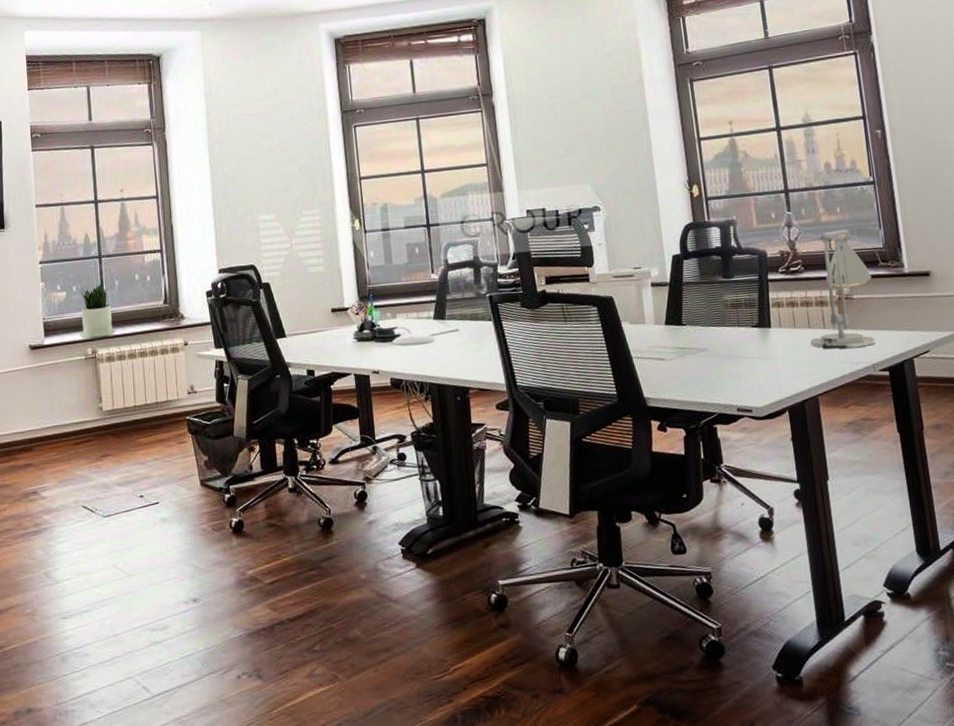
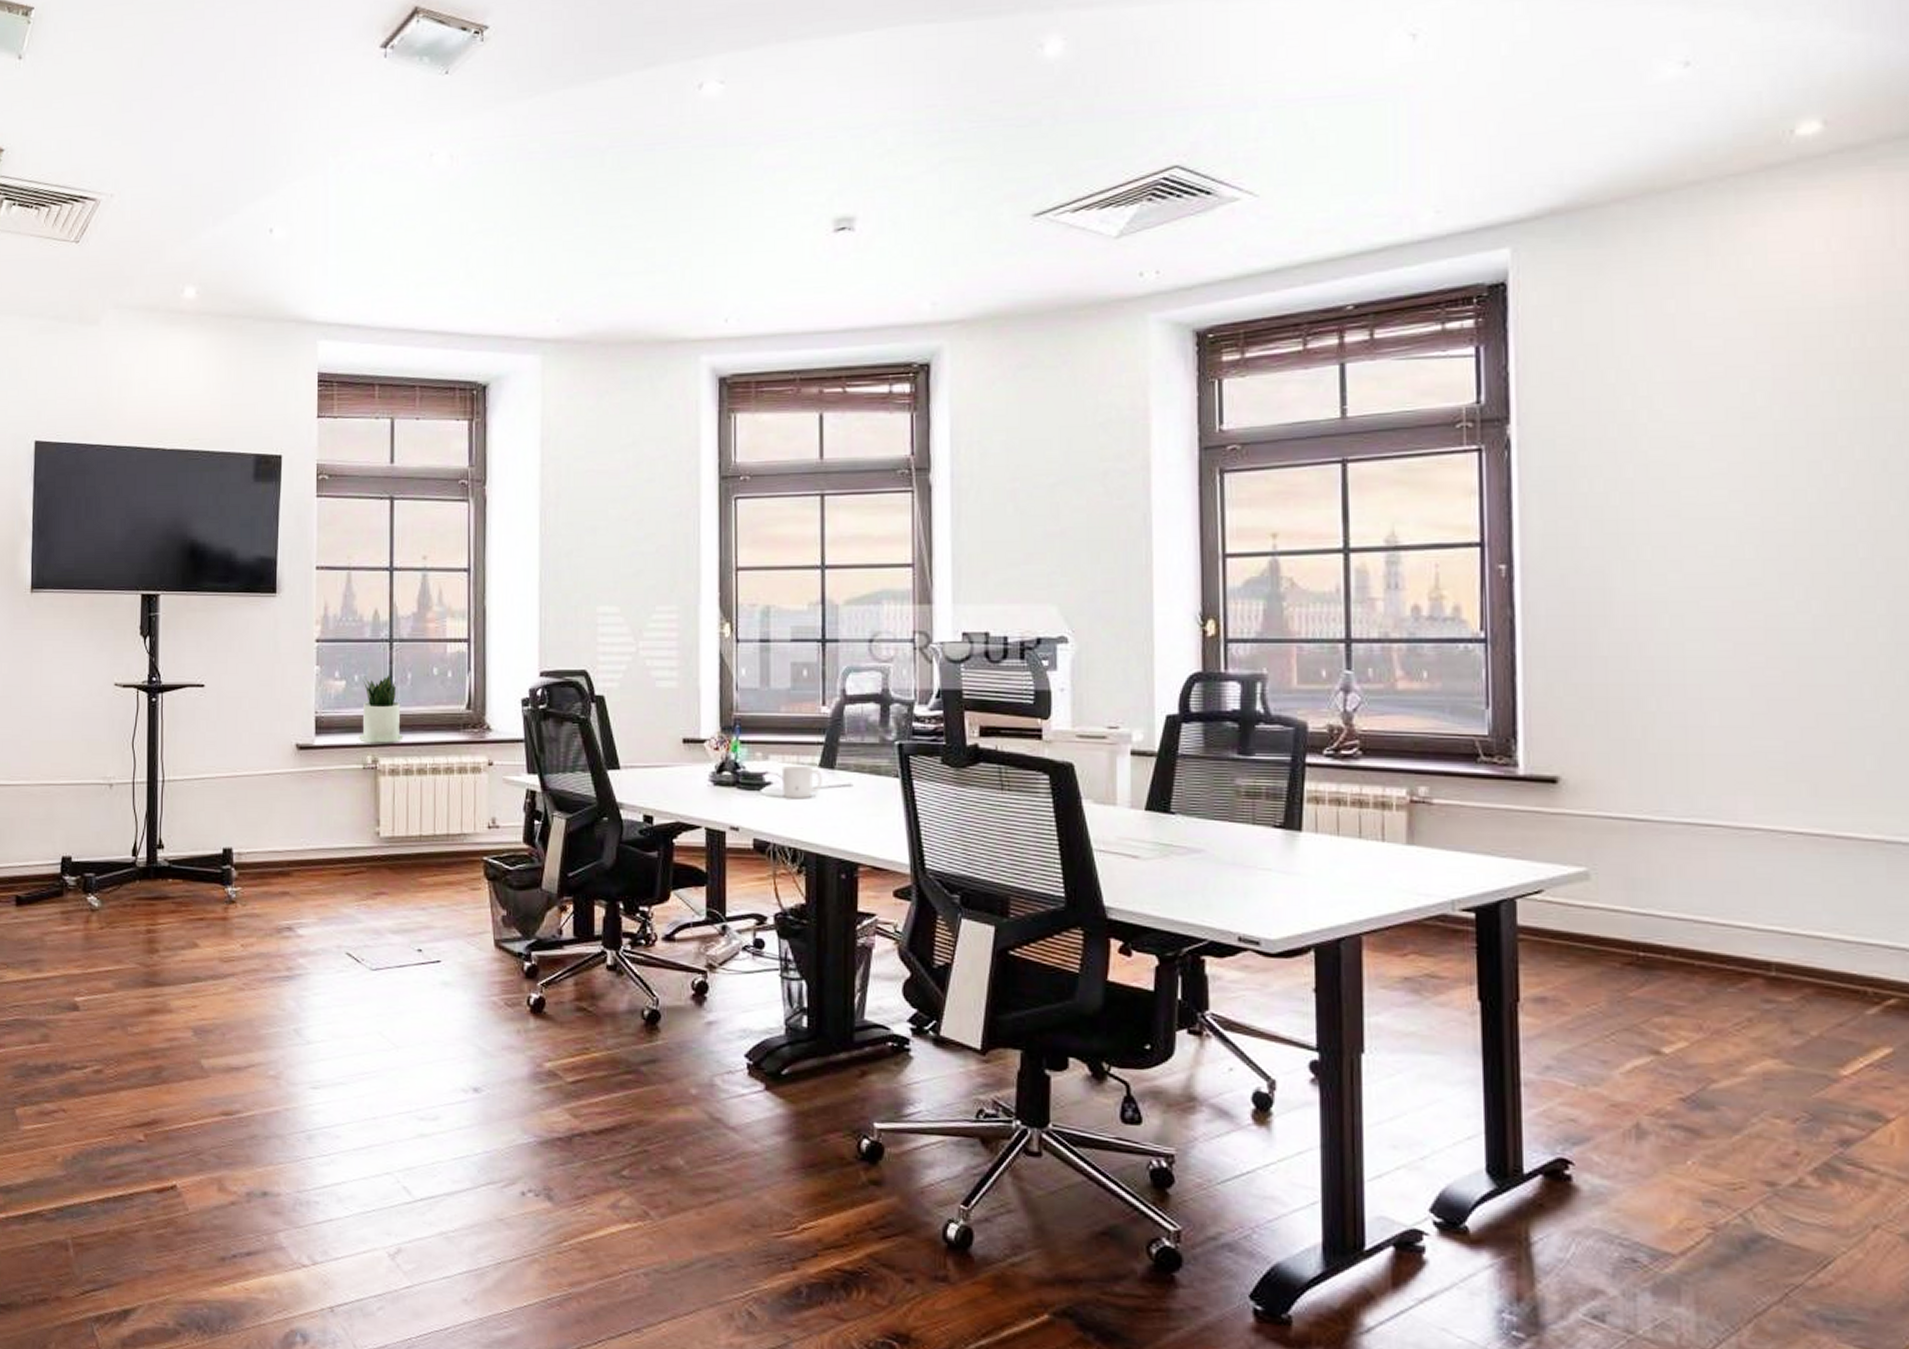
mug: none [406,319,437,346] -> present [781,765,822,799]
desk lamp: present [810,229,876,349] -> none [1360,704,1465,874]

